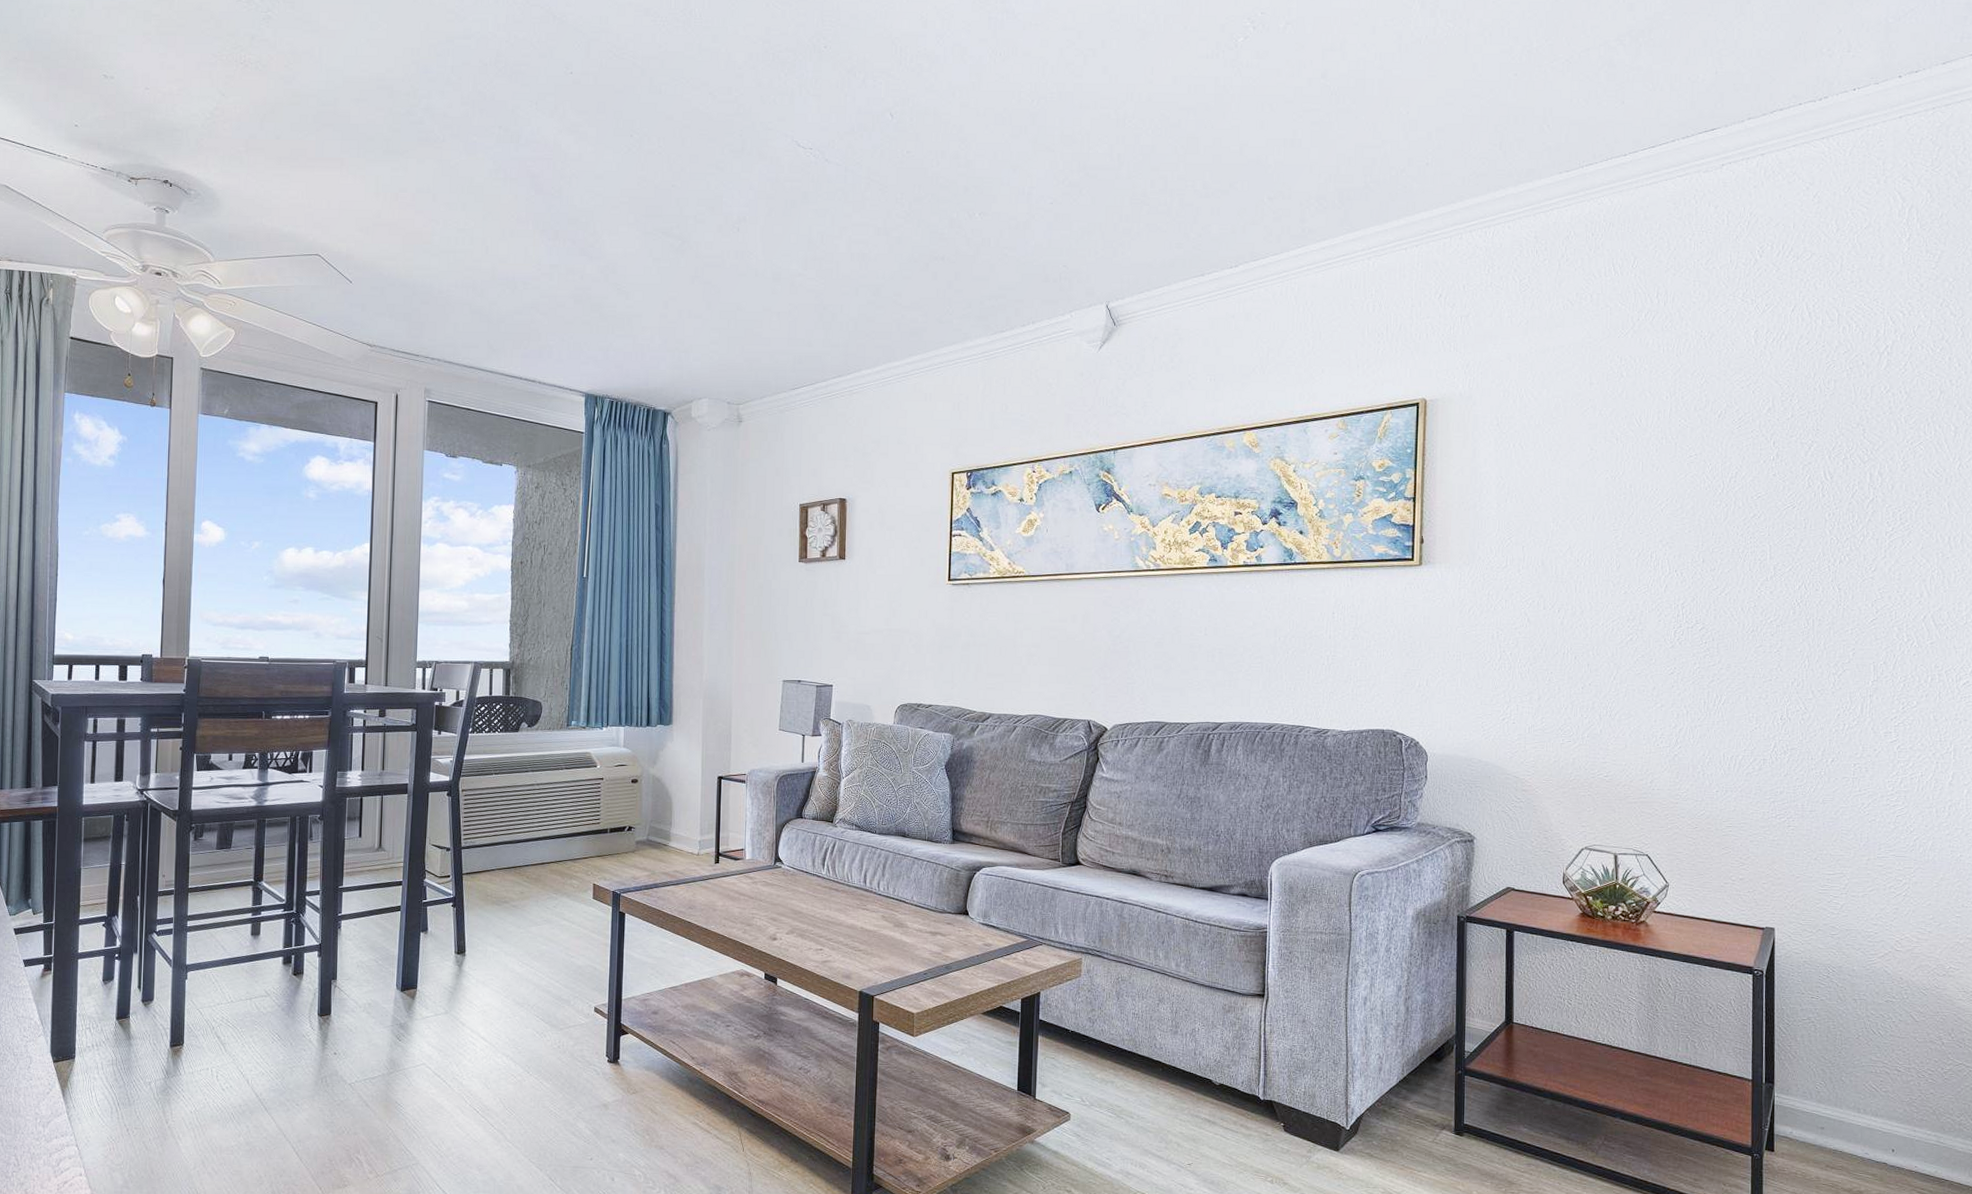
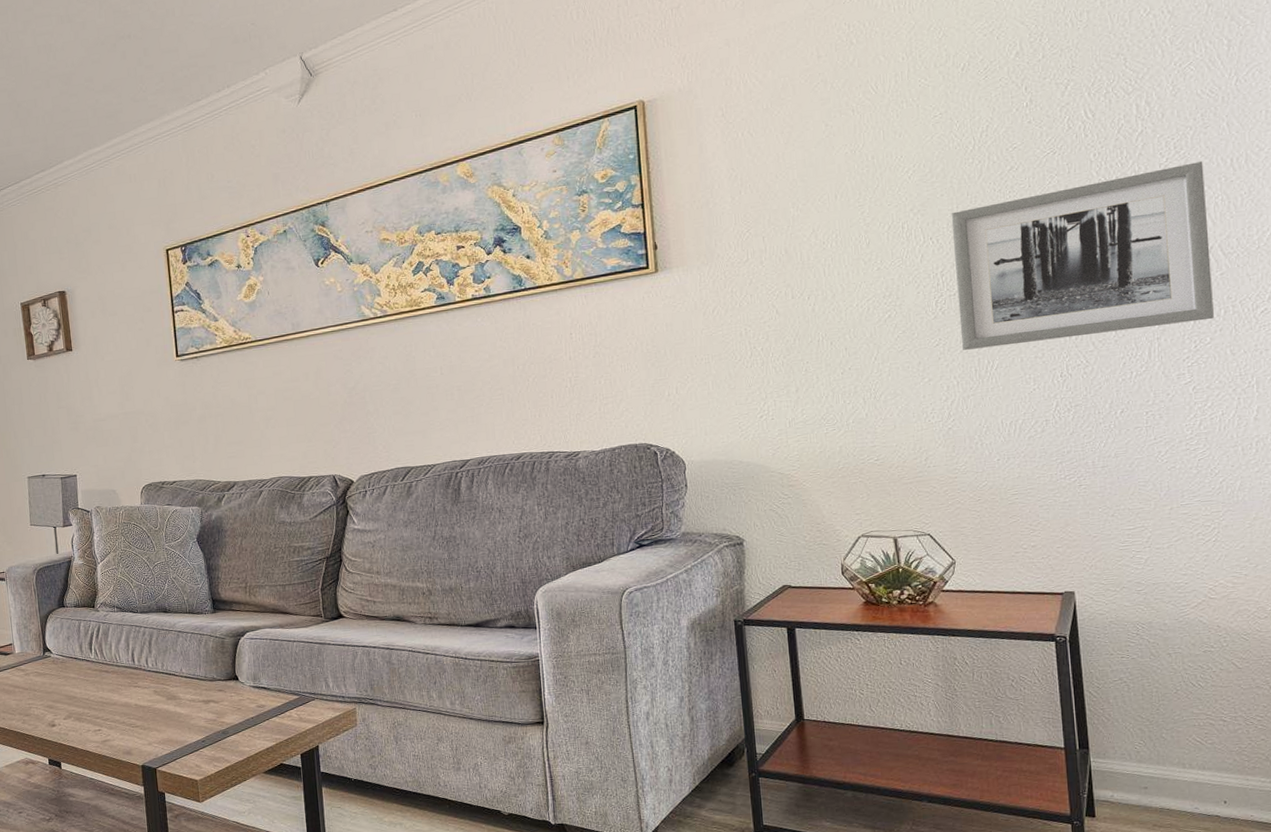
wall art: none [1694,535,1924,685] -> present [951,161,1214,350]

